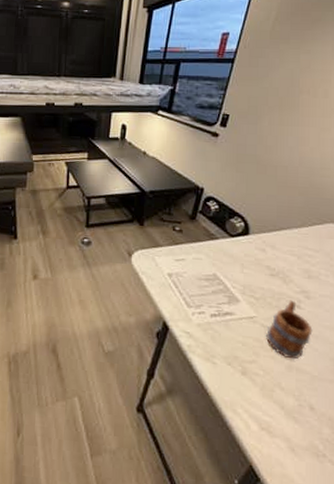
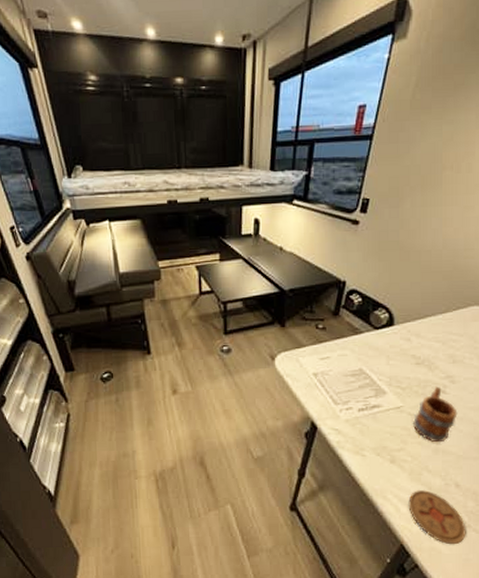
coaster: none [259,407,321,475] -> present [408,489,466,545]

